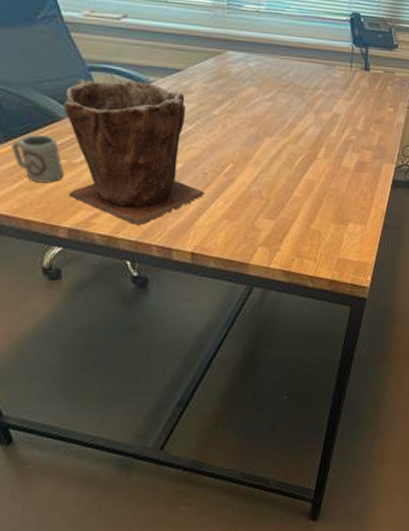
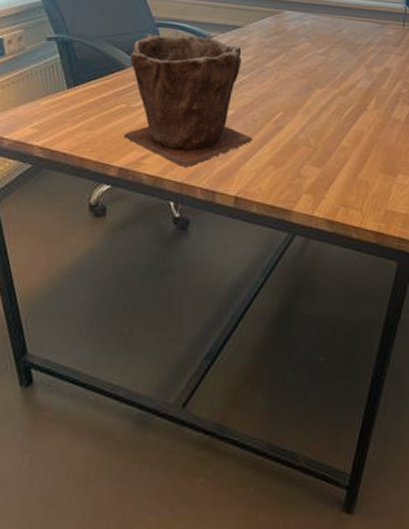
cup: present [11,135,65,183] -> none [78,81,123,125]

